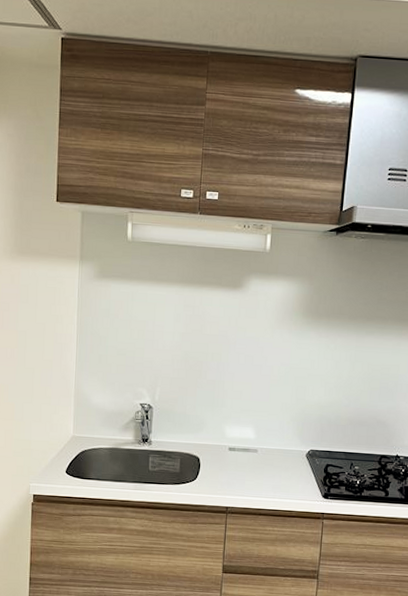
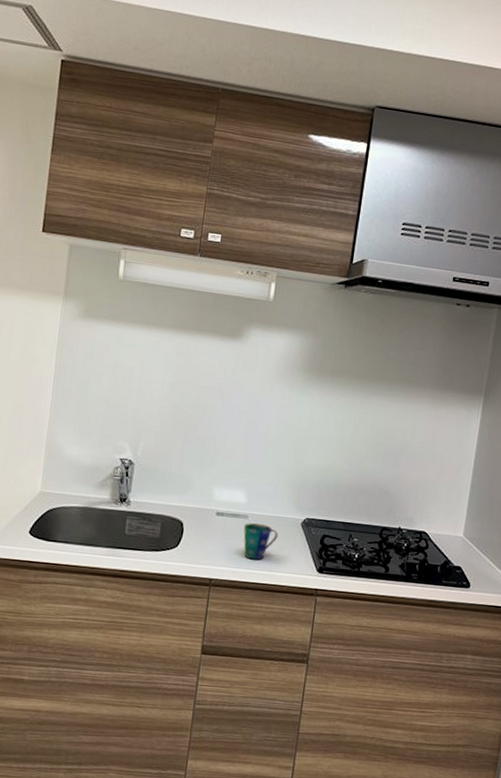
cup: none [254,456,286,489] -> present [243,523,279,560]

